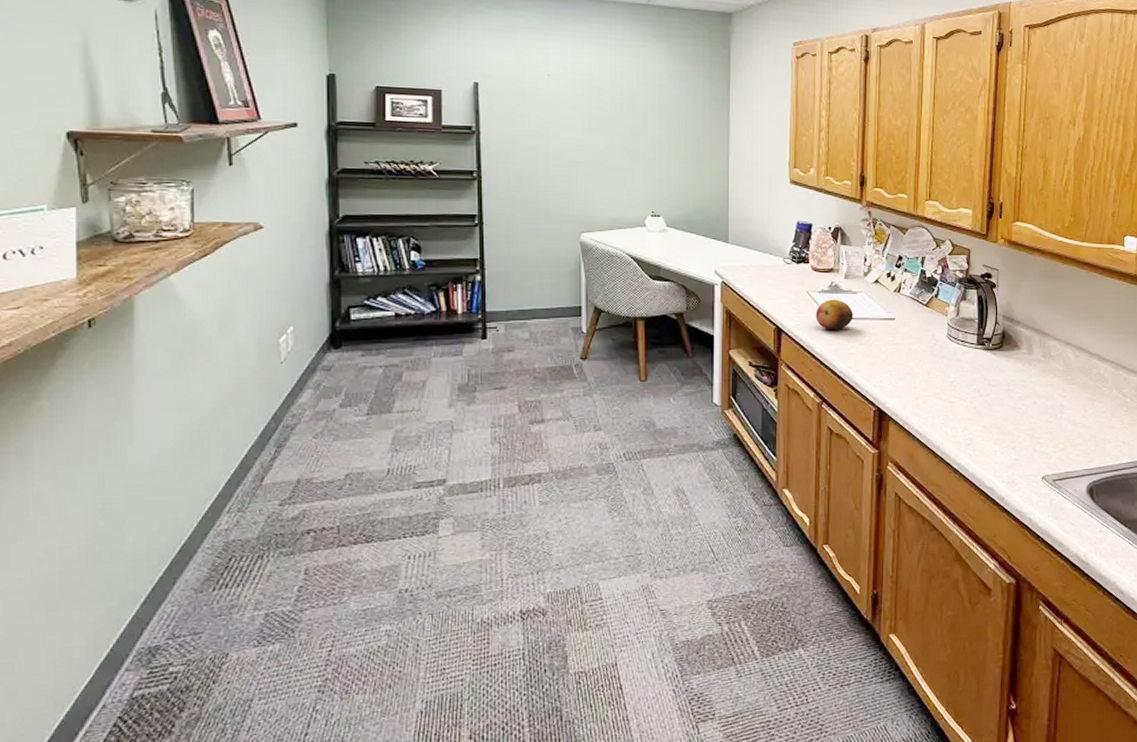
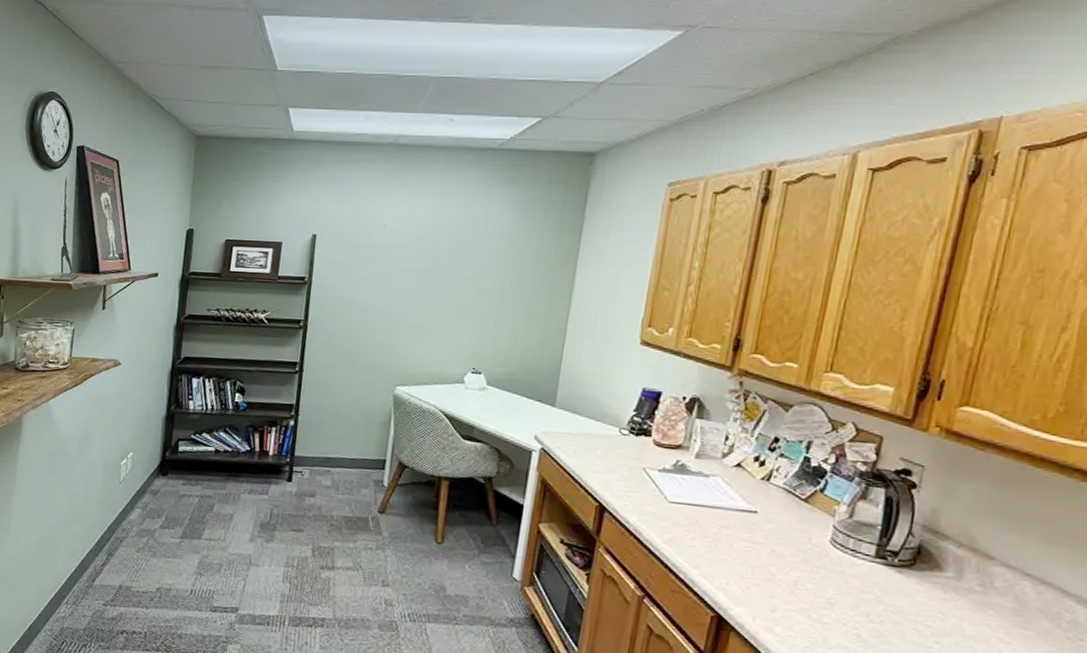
fruit: present [816,299,853,329] -> none [650,480,701,516]

